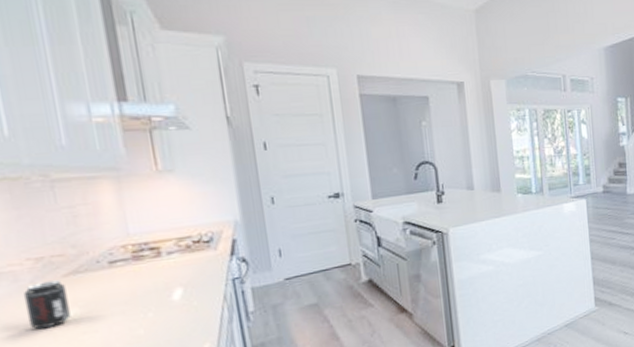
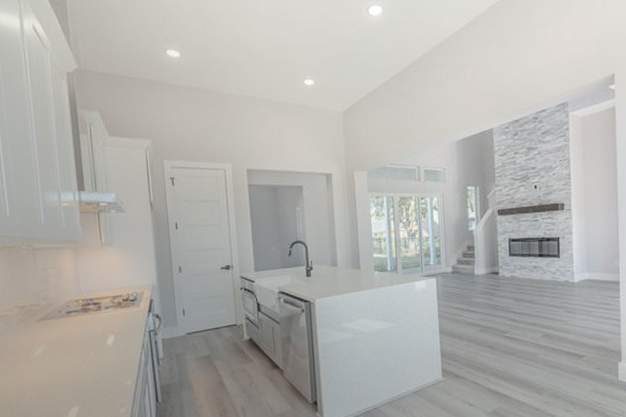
beverage can: present [22,280,71,330] -> none [11,324,40,360]

